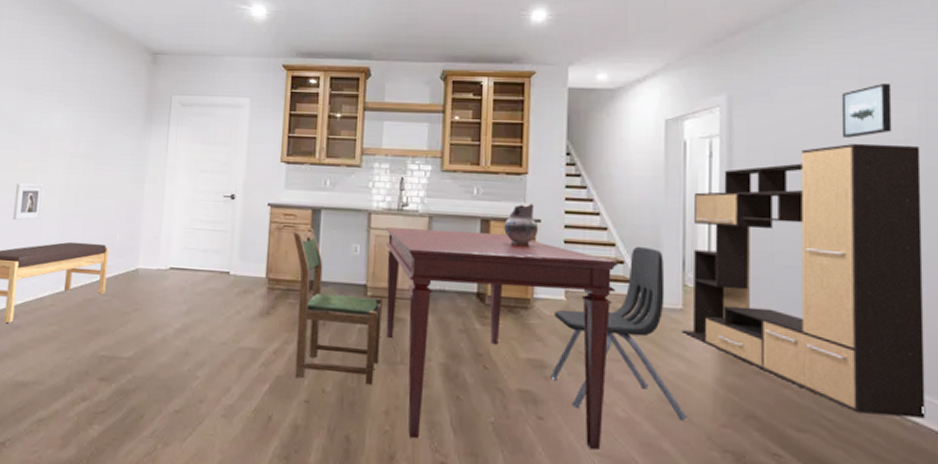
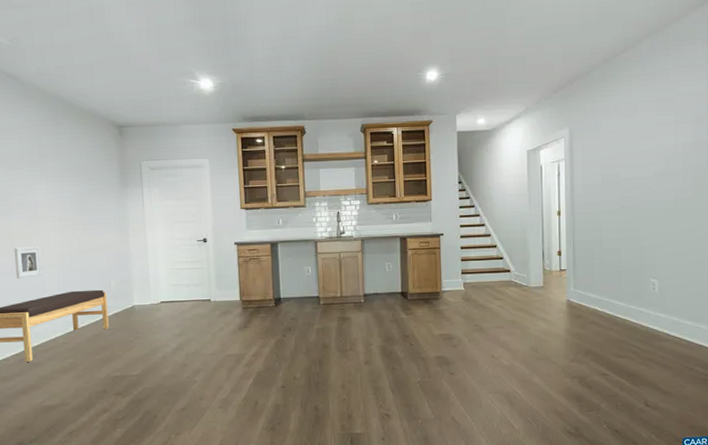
dining chair: present [293,228,382,386] -> none [257,258,334,372]
dining table: present [386,227,618,450] -> none [329,247,499,402]
ceramic jug: present [504,203,539,247] -> none [417,222,442,255]
dining chair: present [551,246,687,420] -> none [457,245,549,364]
media console: present [681,143,926,419] -> none [543,156,694,340]
wall art: present [841,82,892,138] -> none [644,112,677,154]

